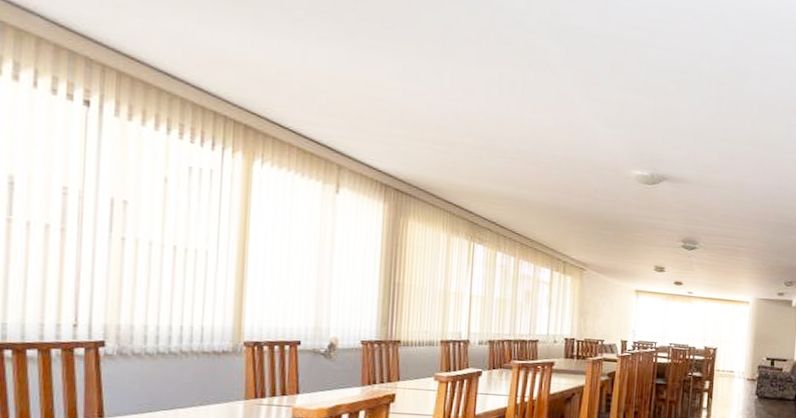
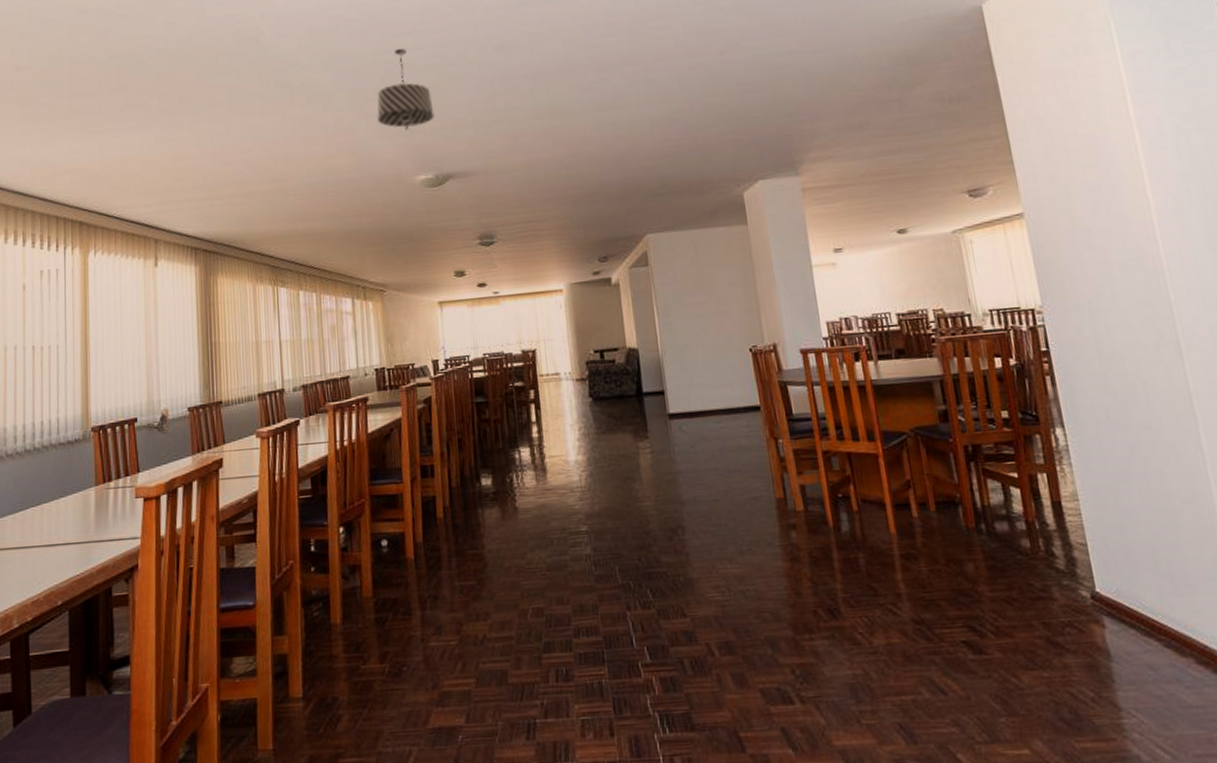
pendant light: none [601,40,659,124] -> present [377,48,434,131]

